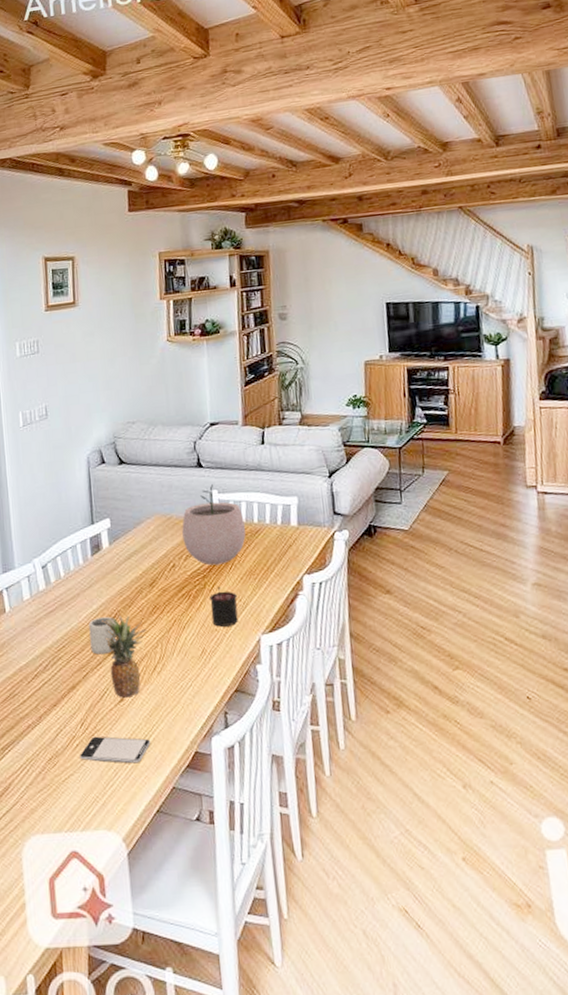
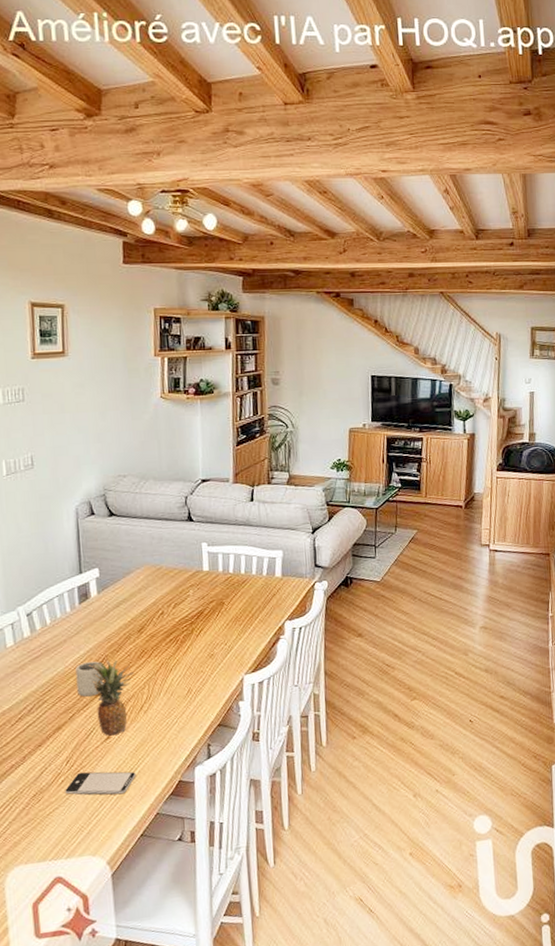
plant pot: present [182,485,246,566] -> none [171,538,233,613]
candle: present [209,587,238,627] -> none [196,632,223,669]

